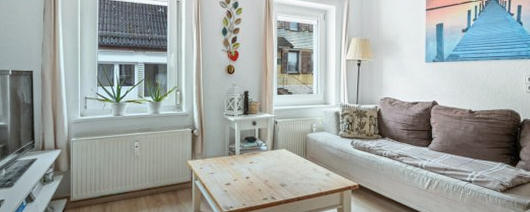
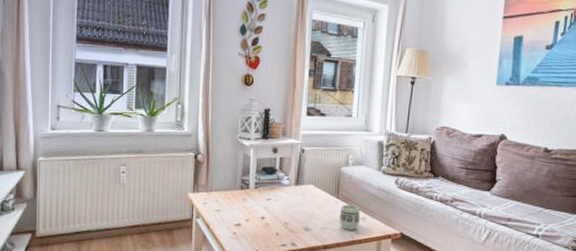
cup: none [308,163,325,184] -> present [339,204,361,231]

